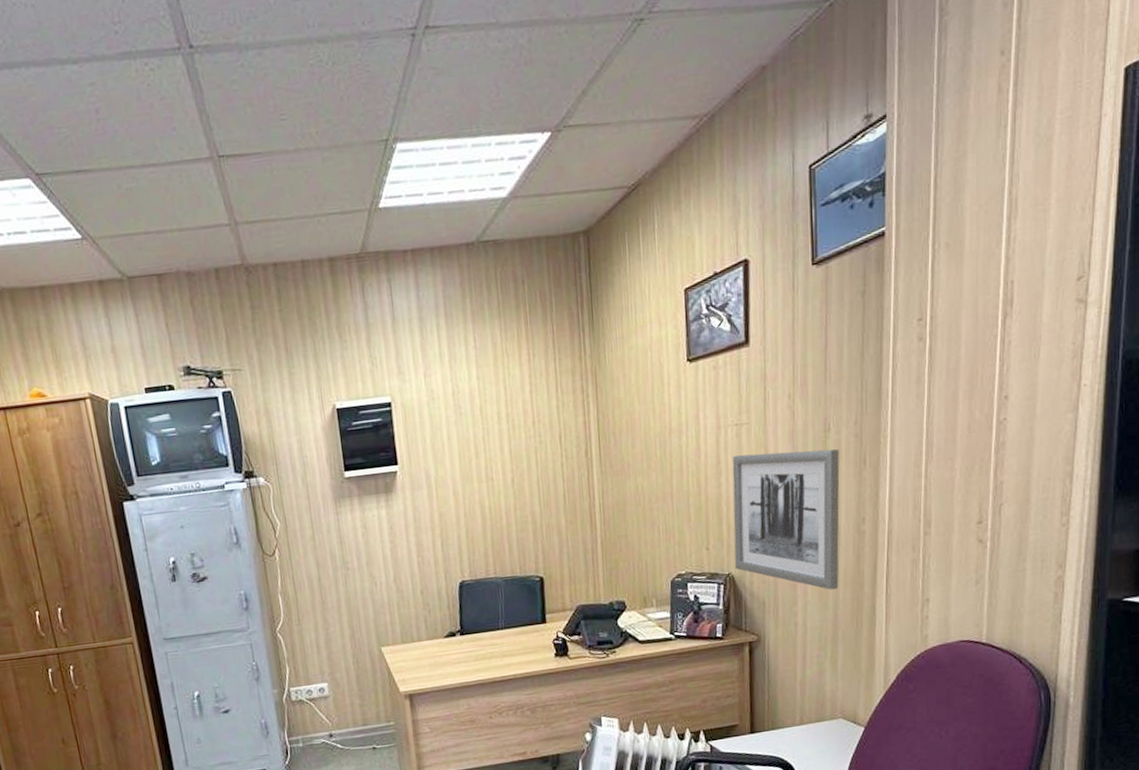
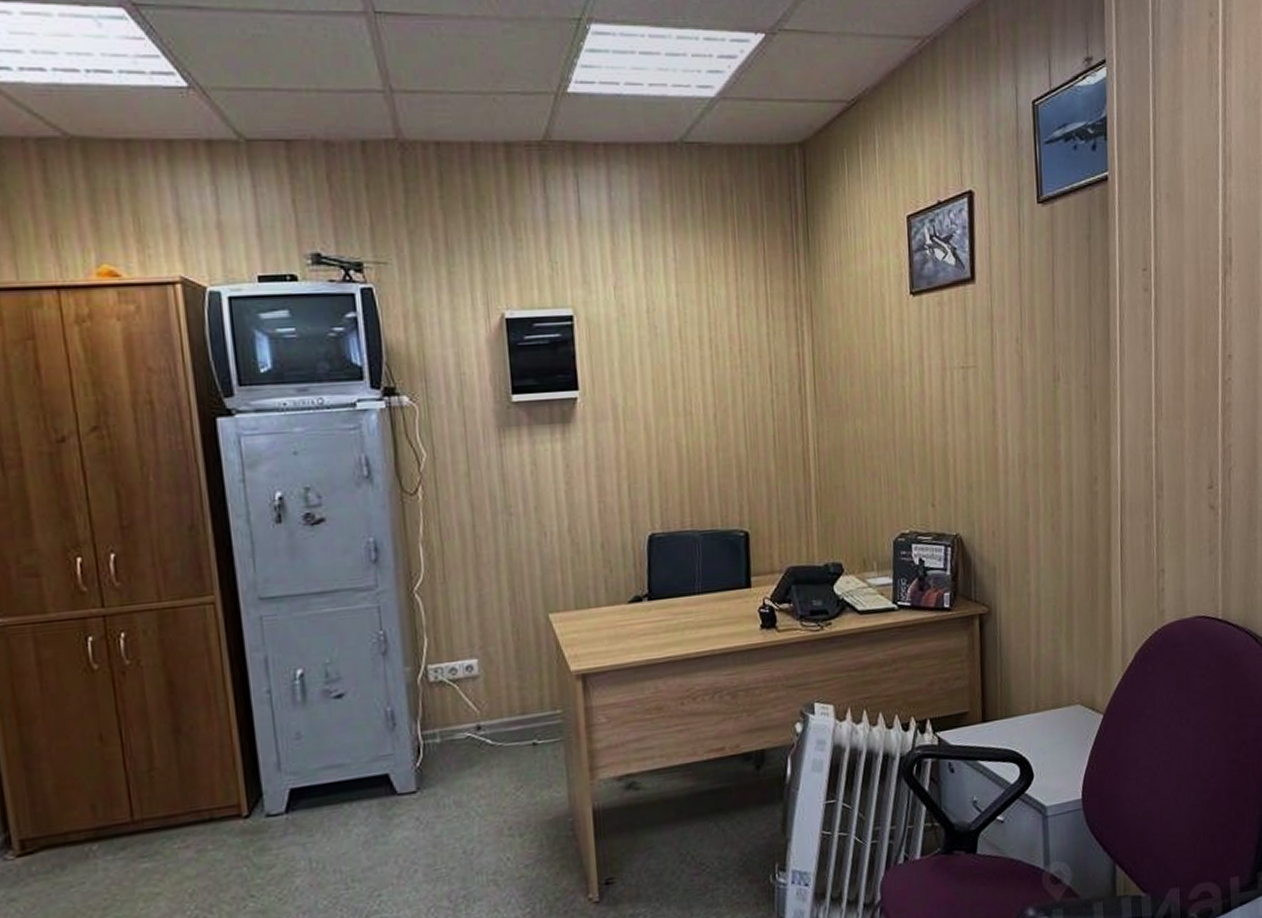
wall art: present [732,449,840,590] -> none [959,400,1073,557]

